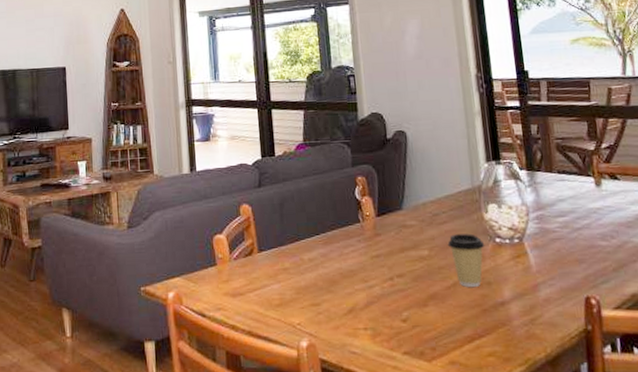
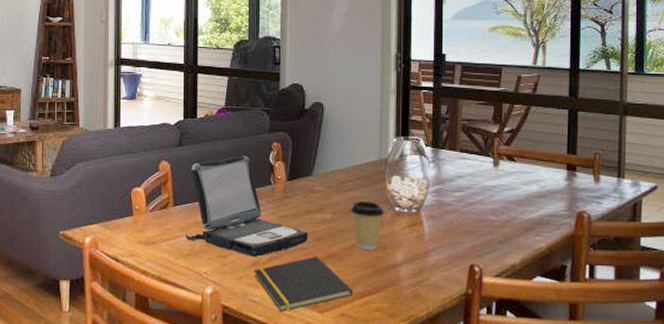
laptop: none [273,192,406,303] -> present [186,155,308,257]
notepad: none [351,298,462,363] -> present [254,256,354,312]

